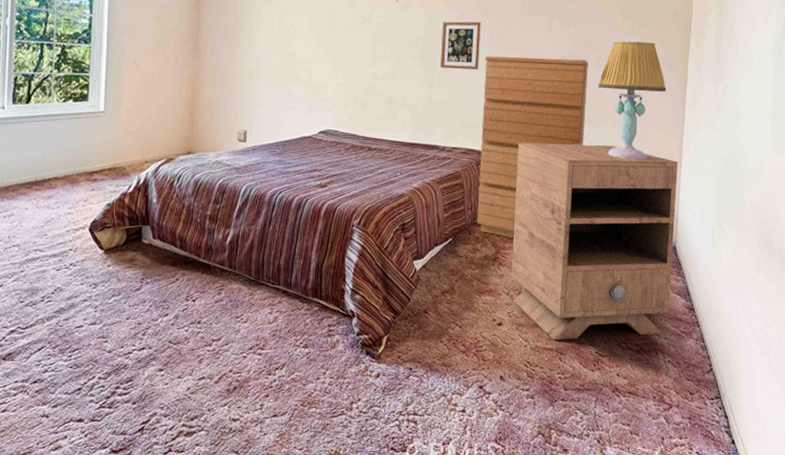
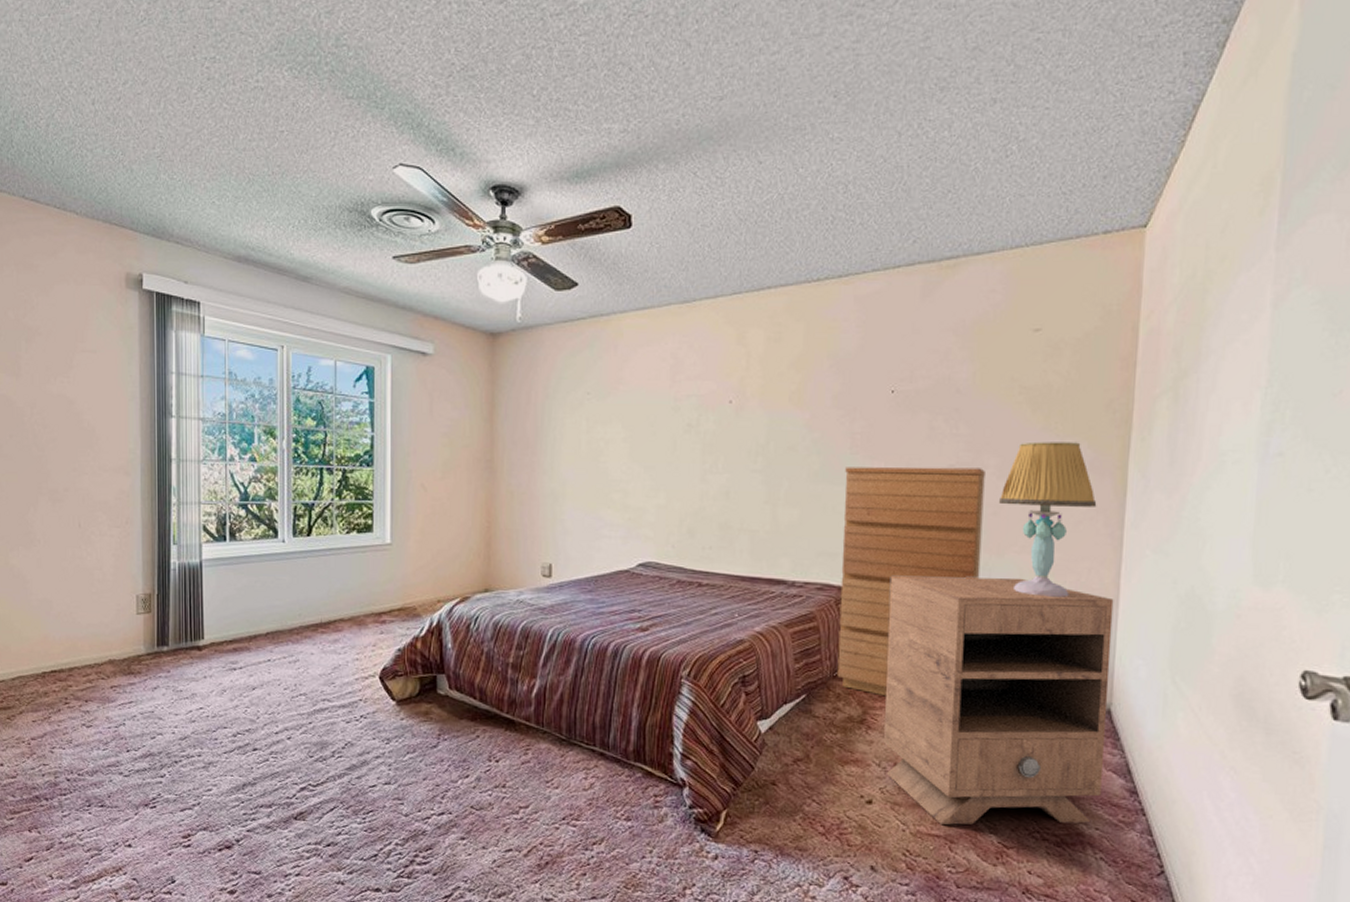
picture frame: present [440,21,481,70] -> none [787,423,839,484]

